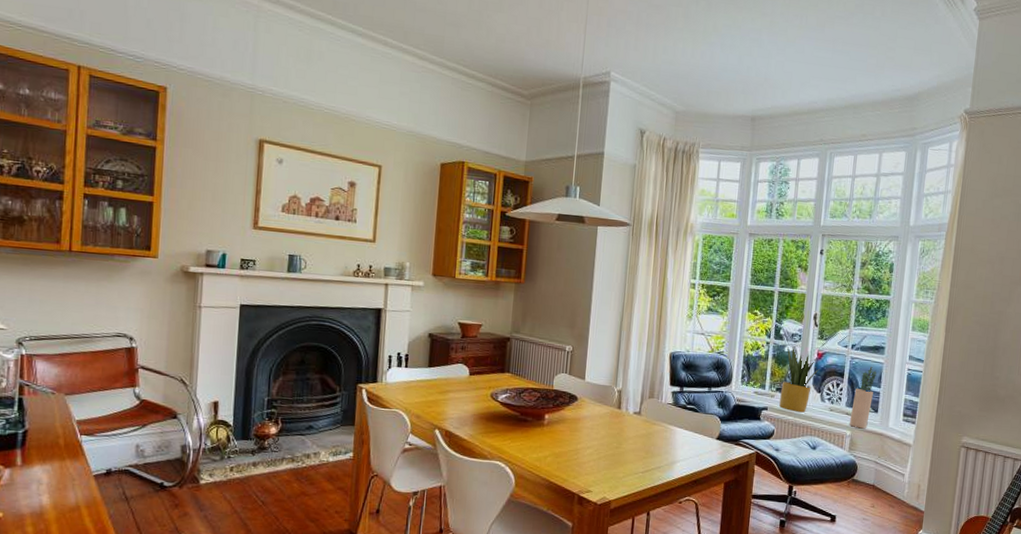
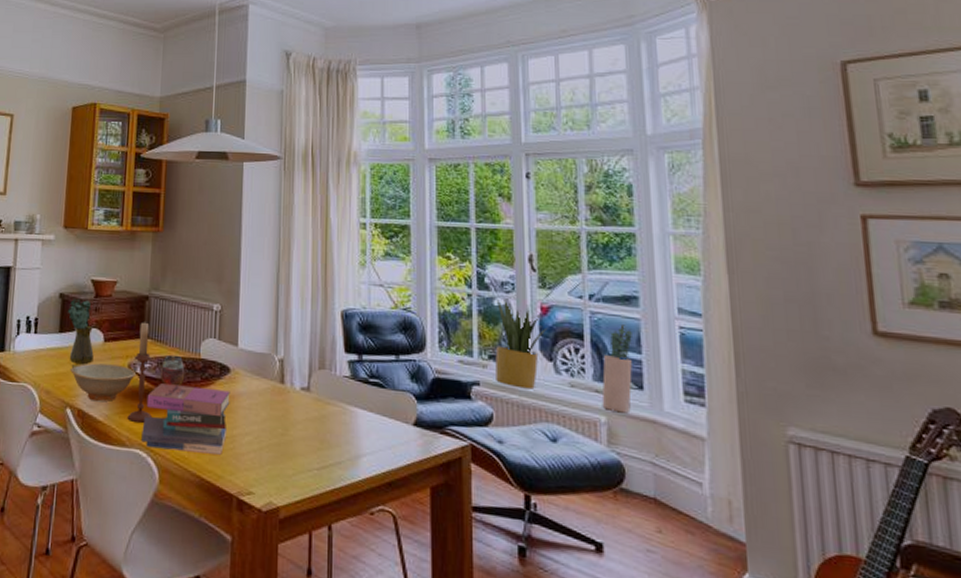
vase: none [435,336,460,397] -> present [67,297,94,369]
dish: none [439,393,497,424] -> present [71,363,136,402]
candlestick: none [489,358,512,440] -> present [127,320,152,423]
books: none [501,409,577,464] -> present [141,383,231,455]
wineglass: none [518,386,540,437] -> present [160,354,185,419]

